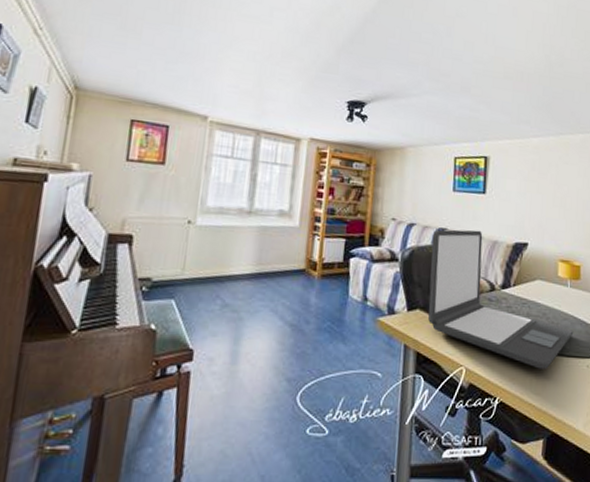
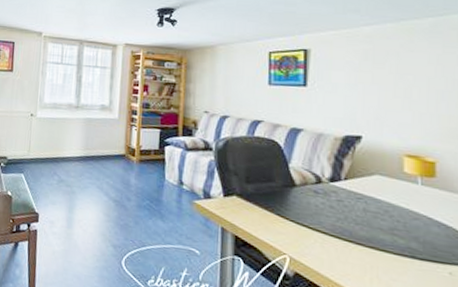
laptop: present [428,229,574,369] -> none [245,121,429,270]

